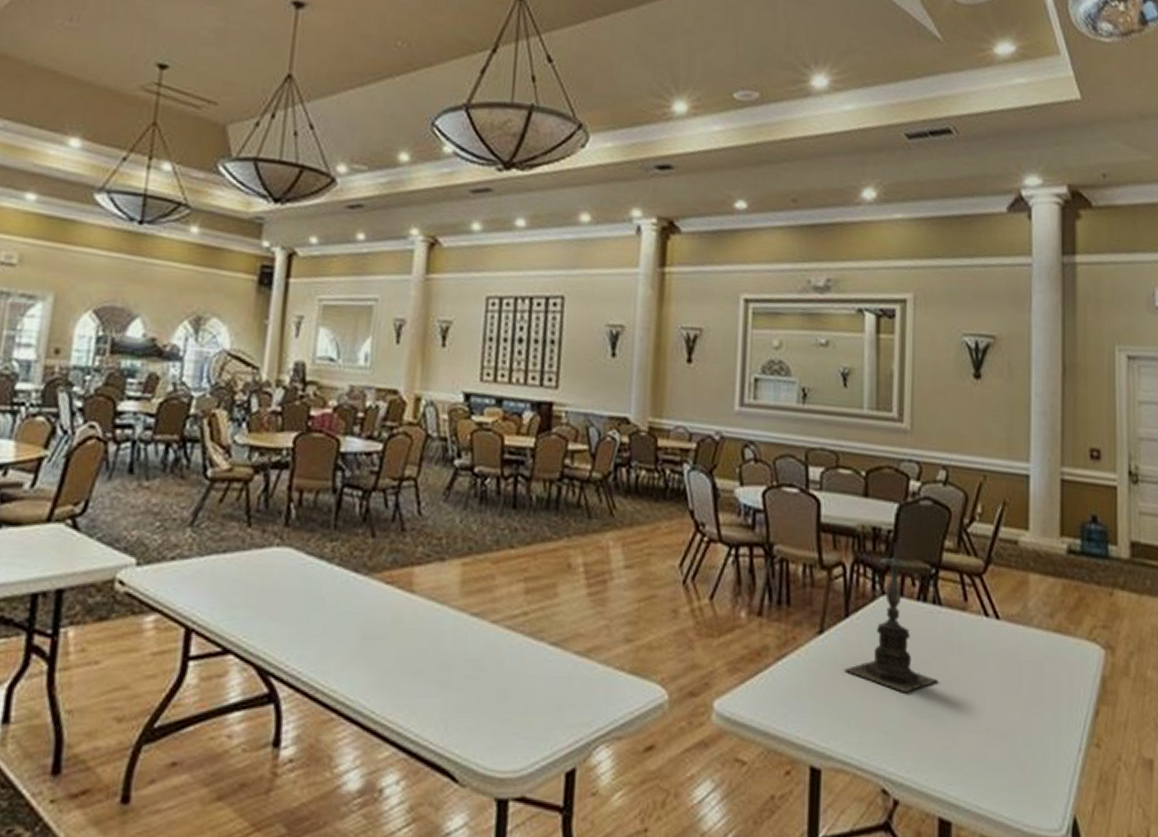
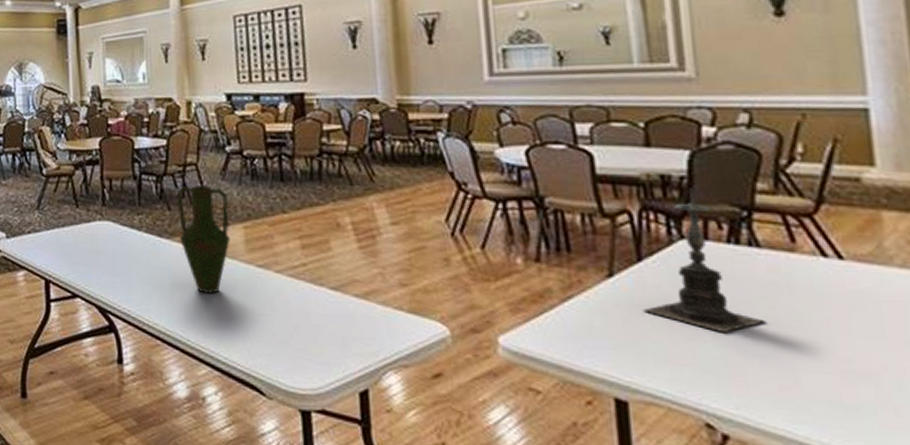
vase: none [381,506,448,651] -> present [177,186,230,295]

